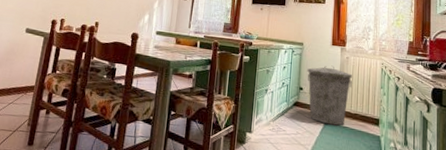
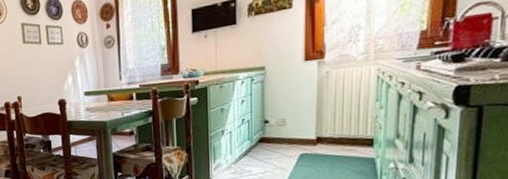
trash can: present [307,65,352,126] -> none [273,86,335,156]

